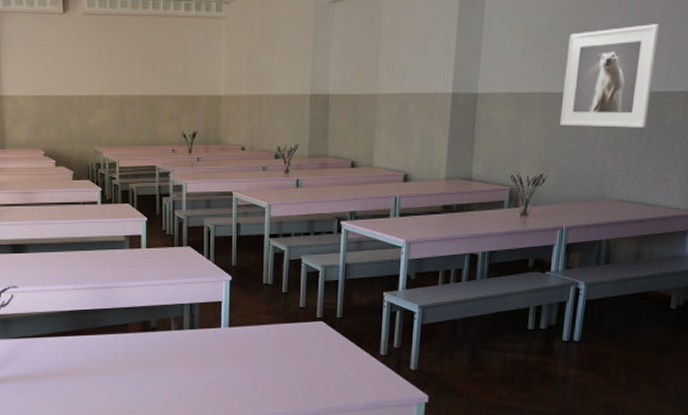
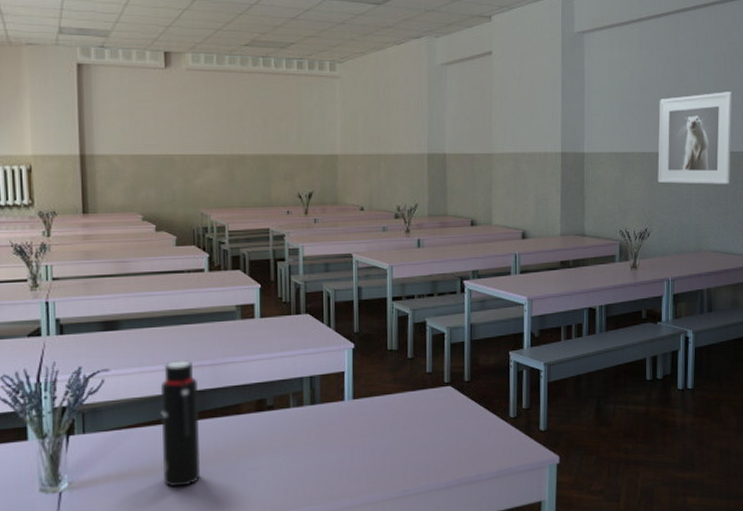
water bottle: none [59,282,94,391] -> present [160,360,201,487]

